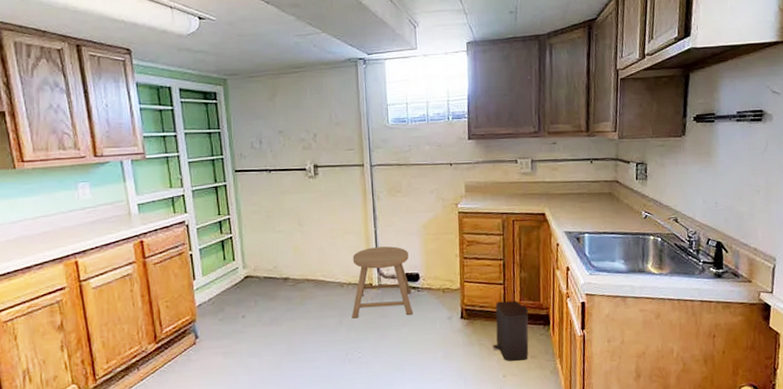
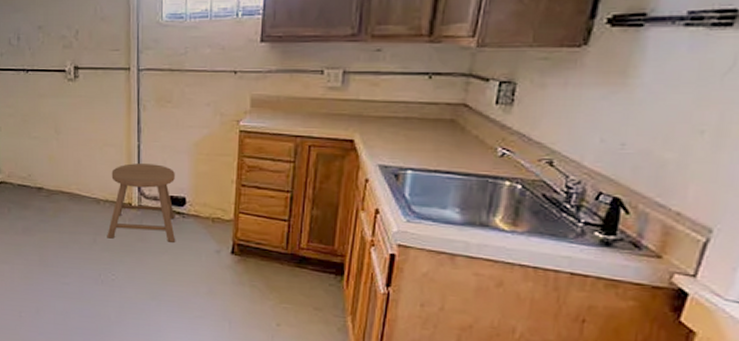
pedal bin: present [492,300,529,361] -> none [267,240,318,311]

